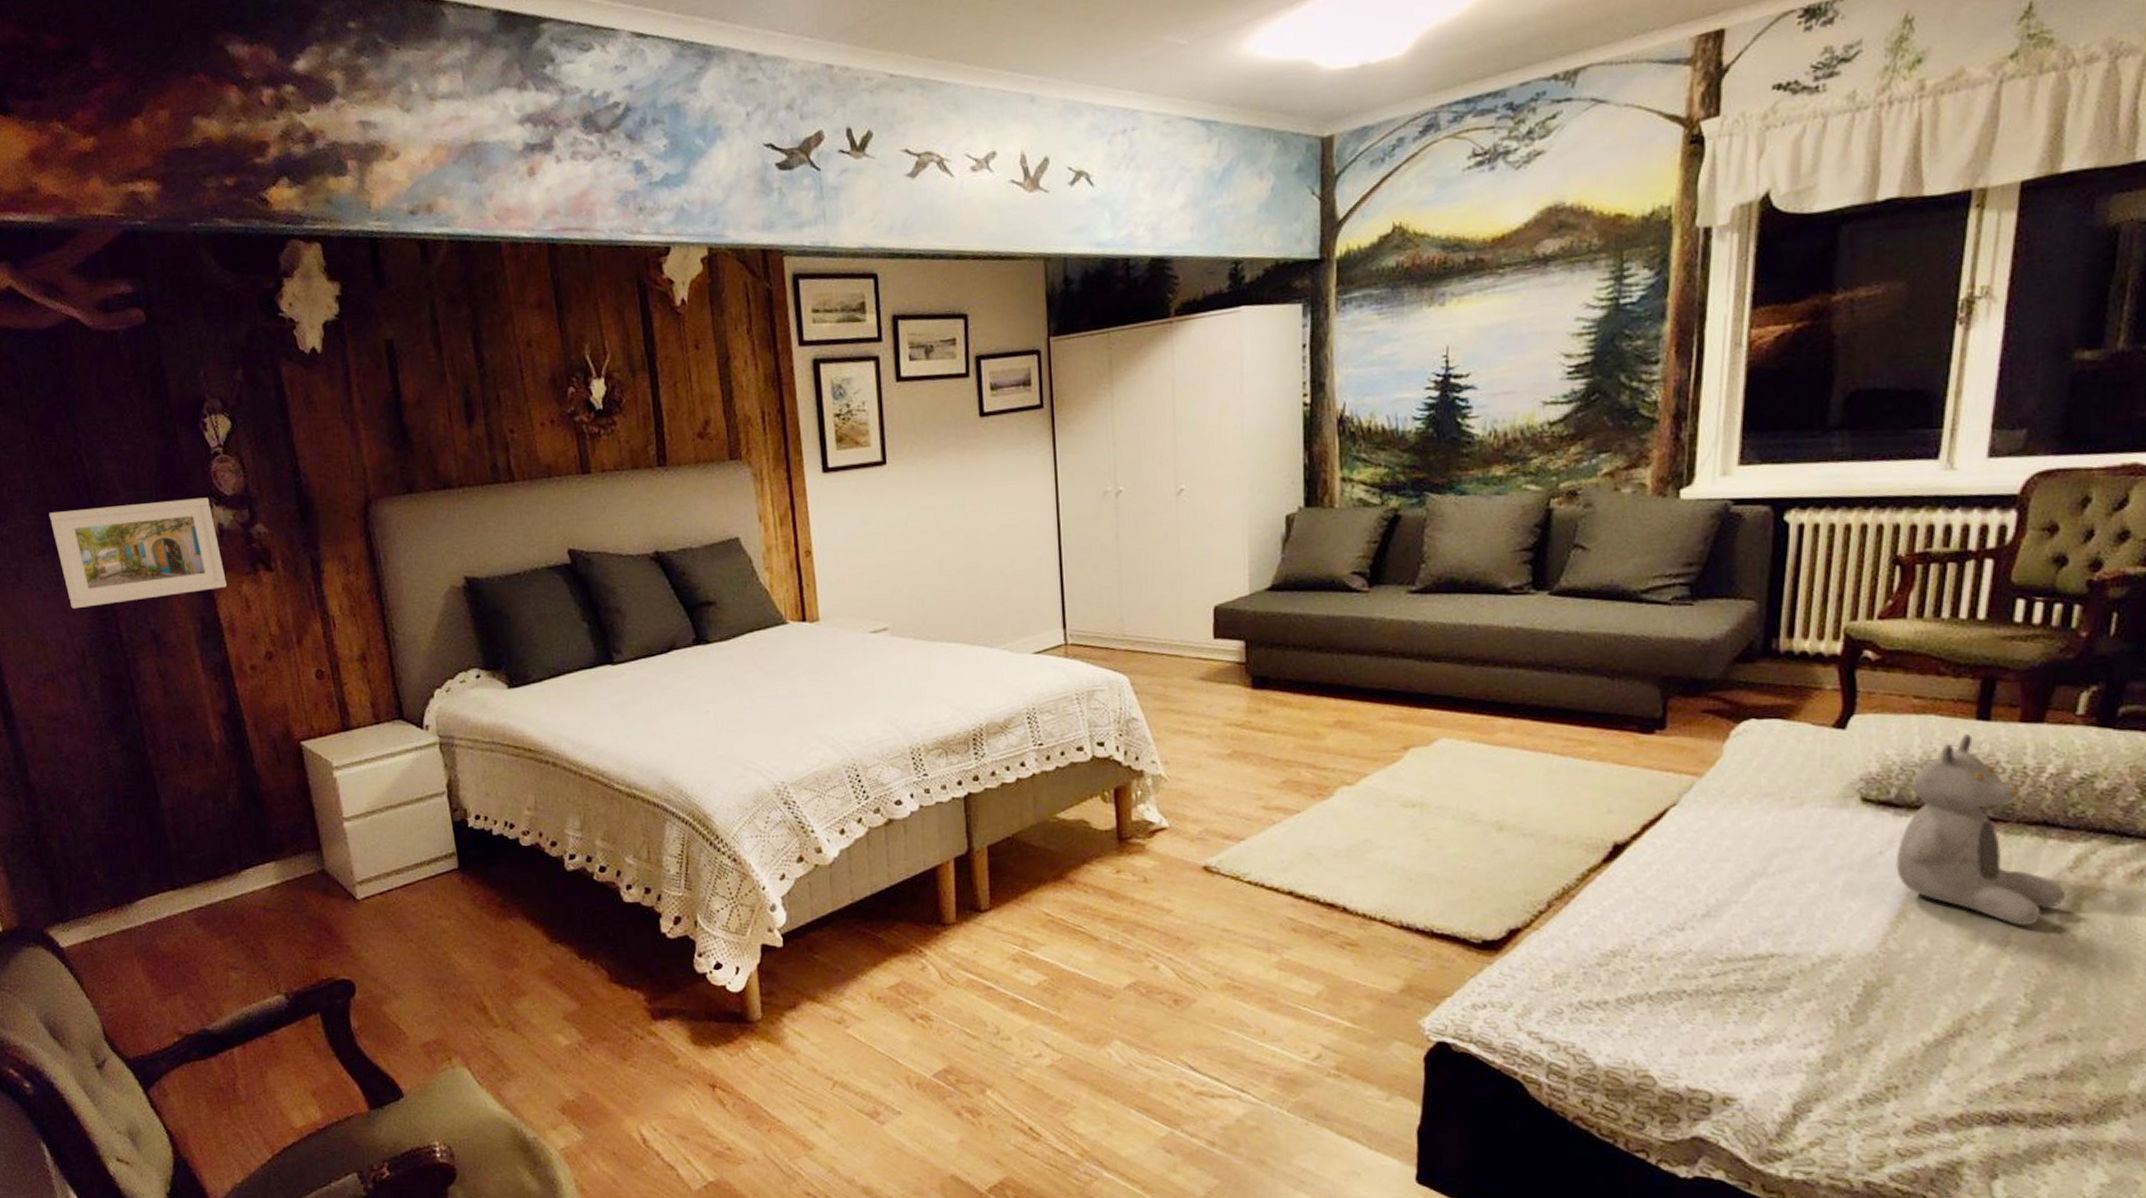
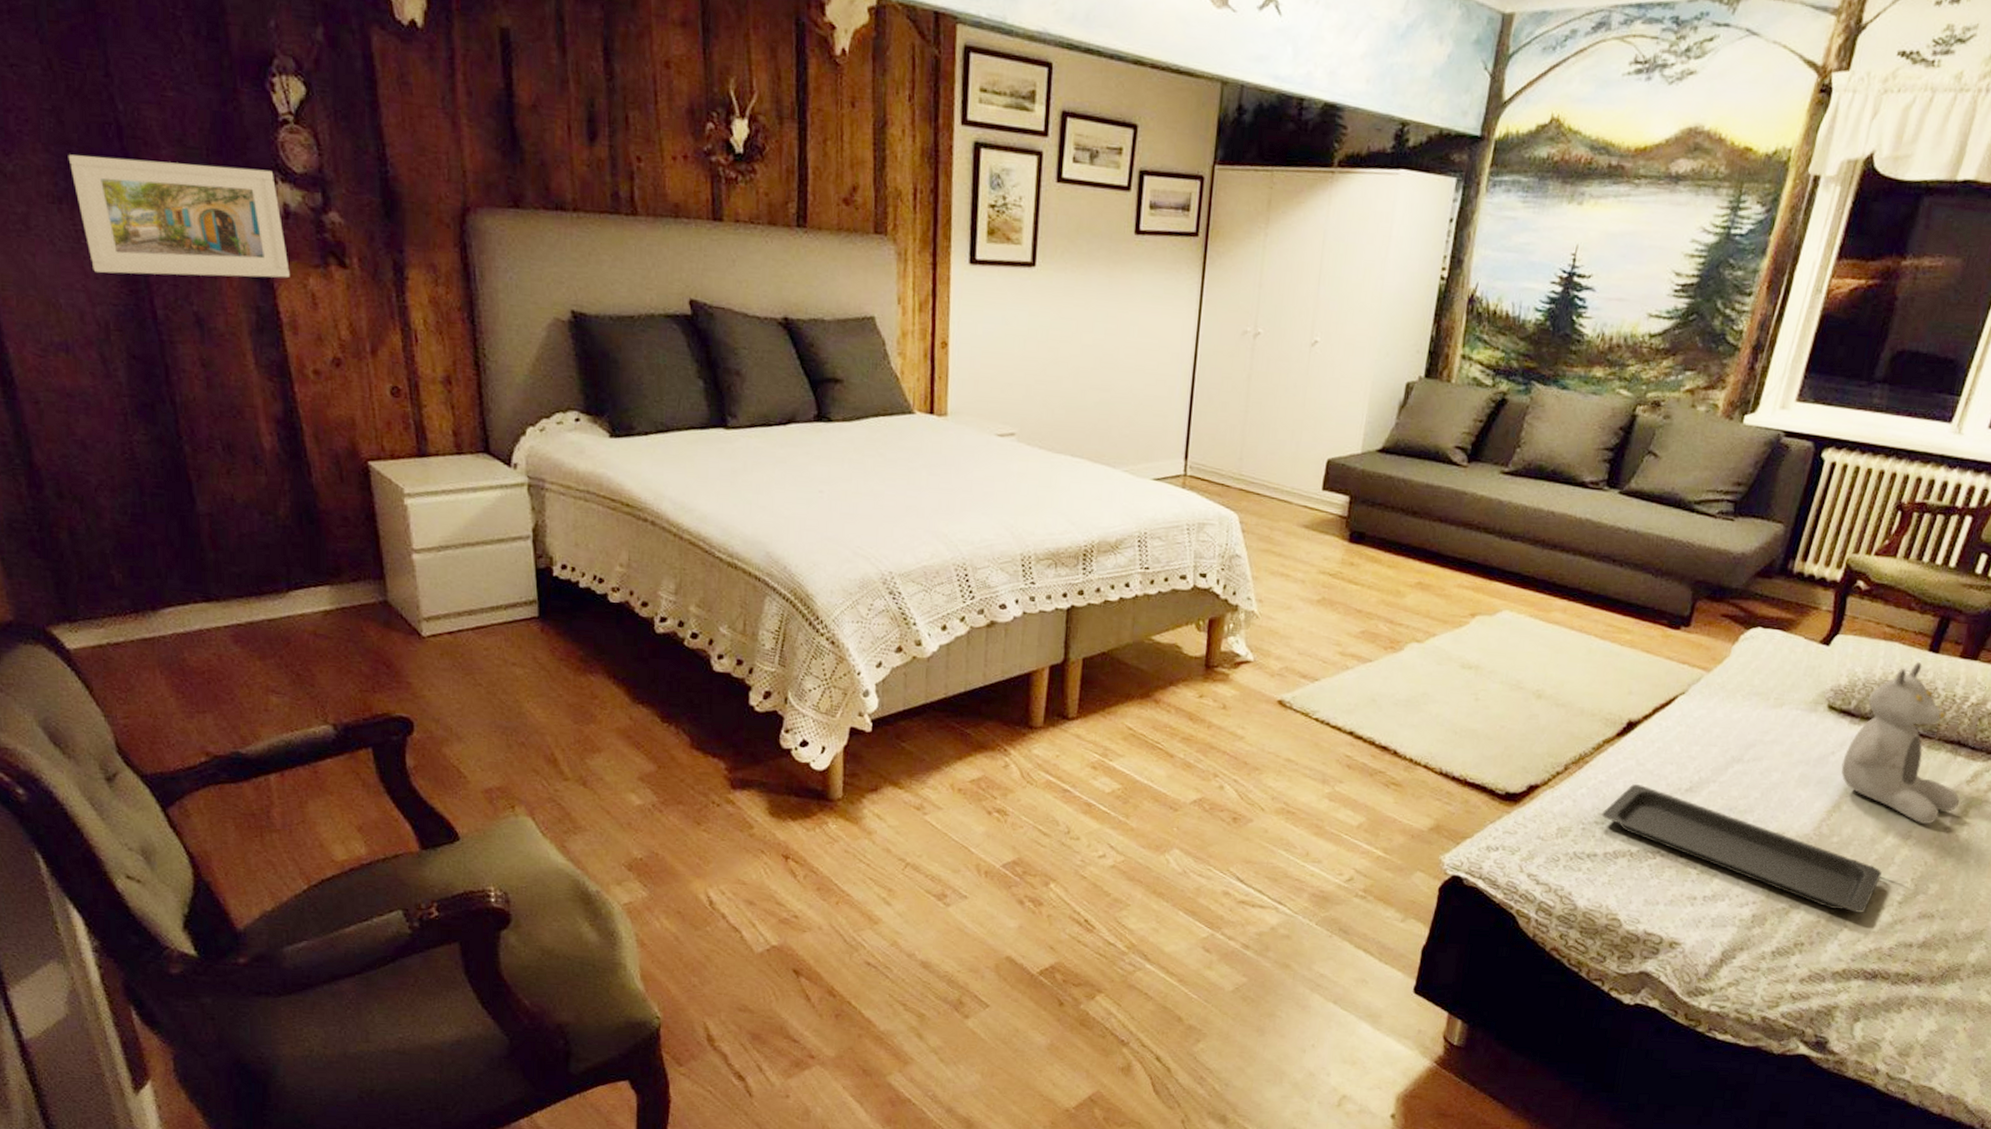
serving tray: none [1603,915,1982,1042] -> present [1601,784,1882,913]

